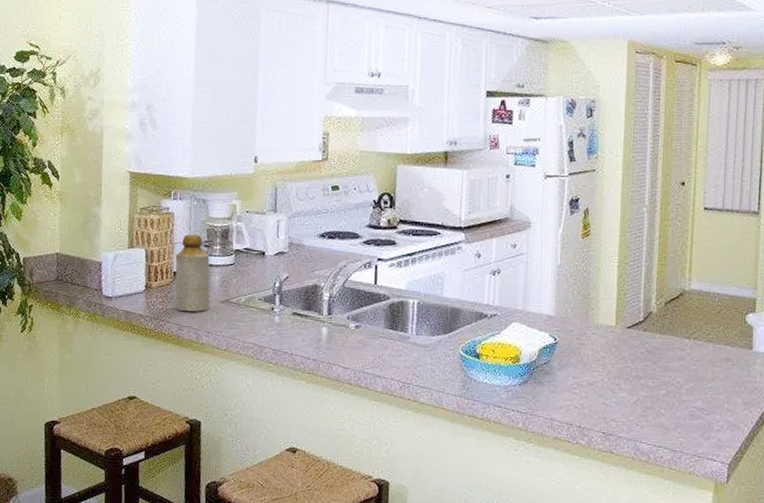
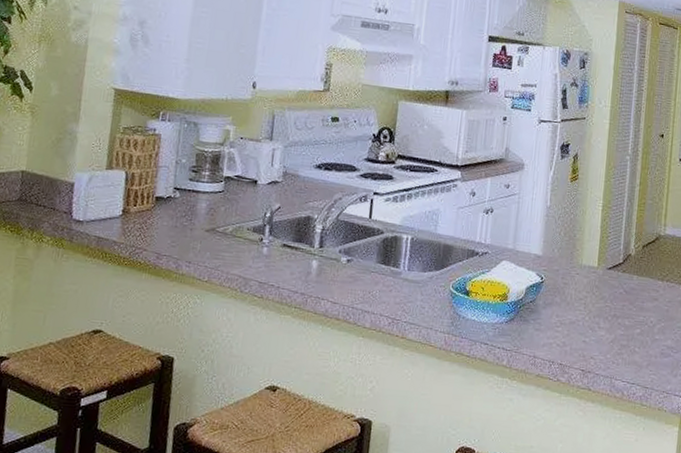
bottle: present [175,233,210,312] -> none [155,157,197,240]

